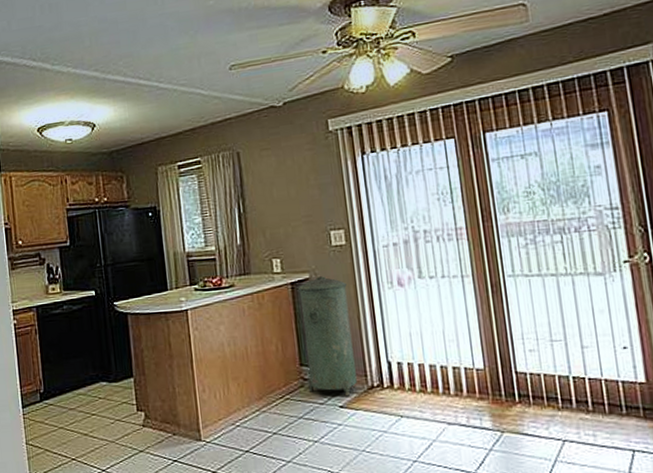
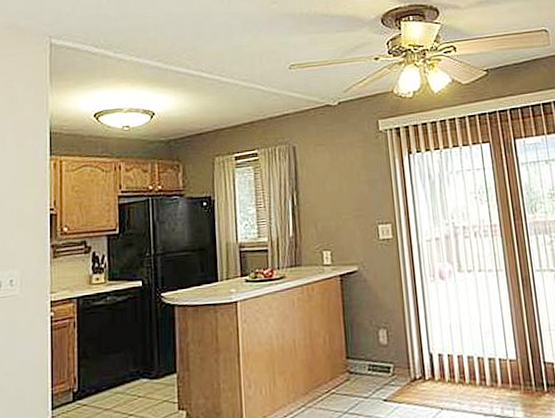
trash can: present [297,276,357,397] -> none [346,269,401,390]

